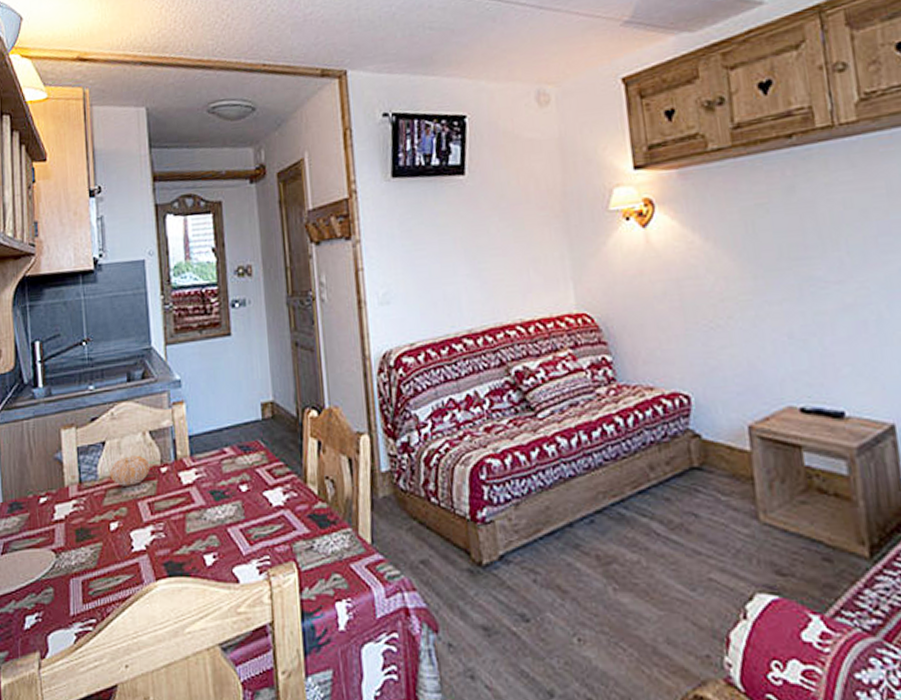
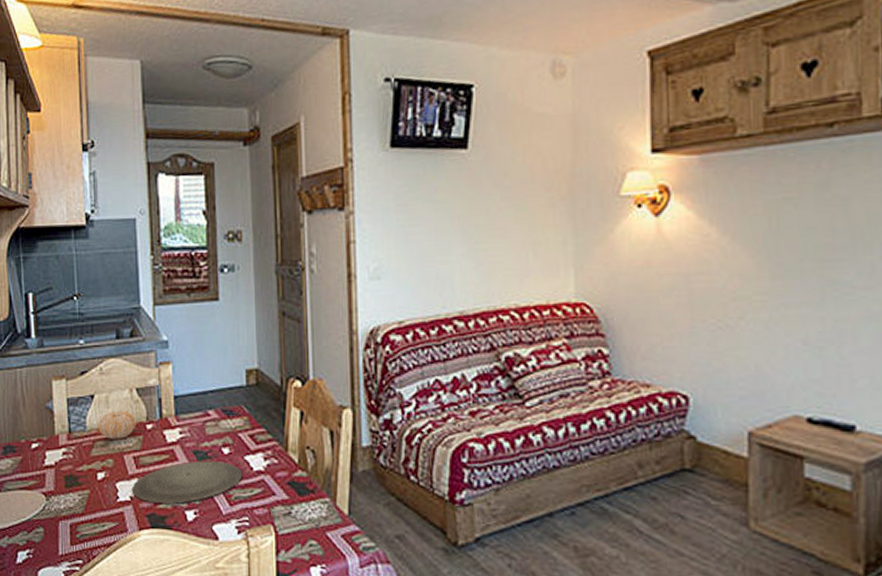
plate: none [147,499,262,549] -> present [131,460,243,504]

